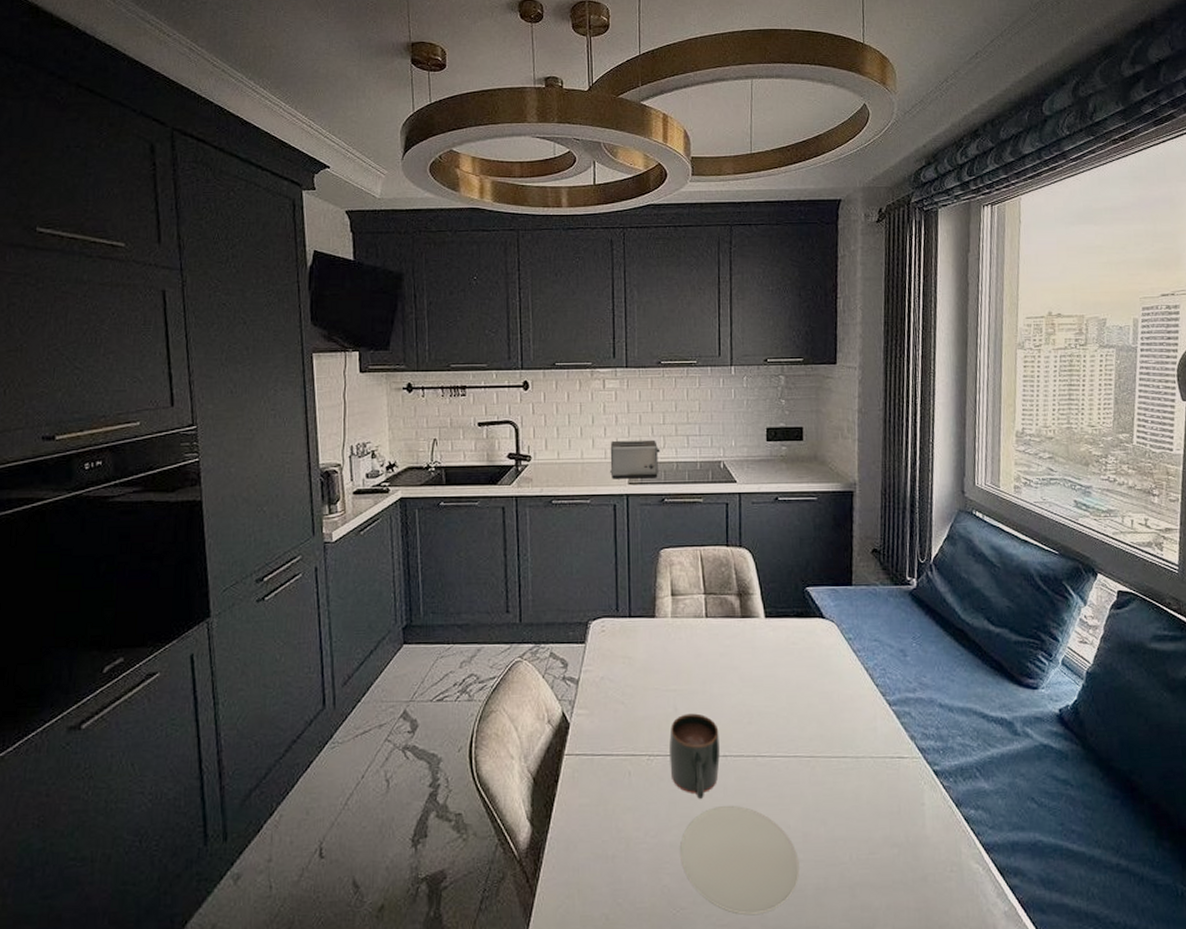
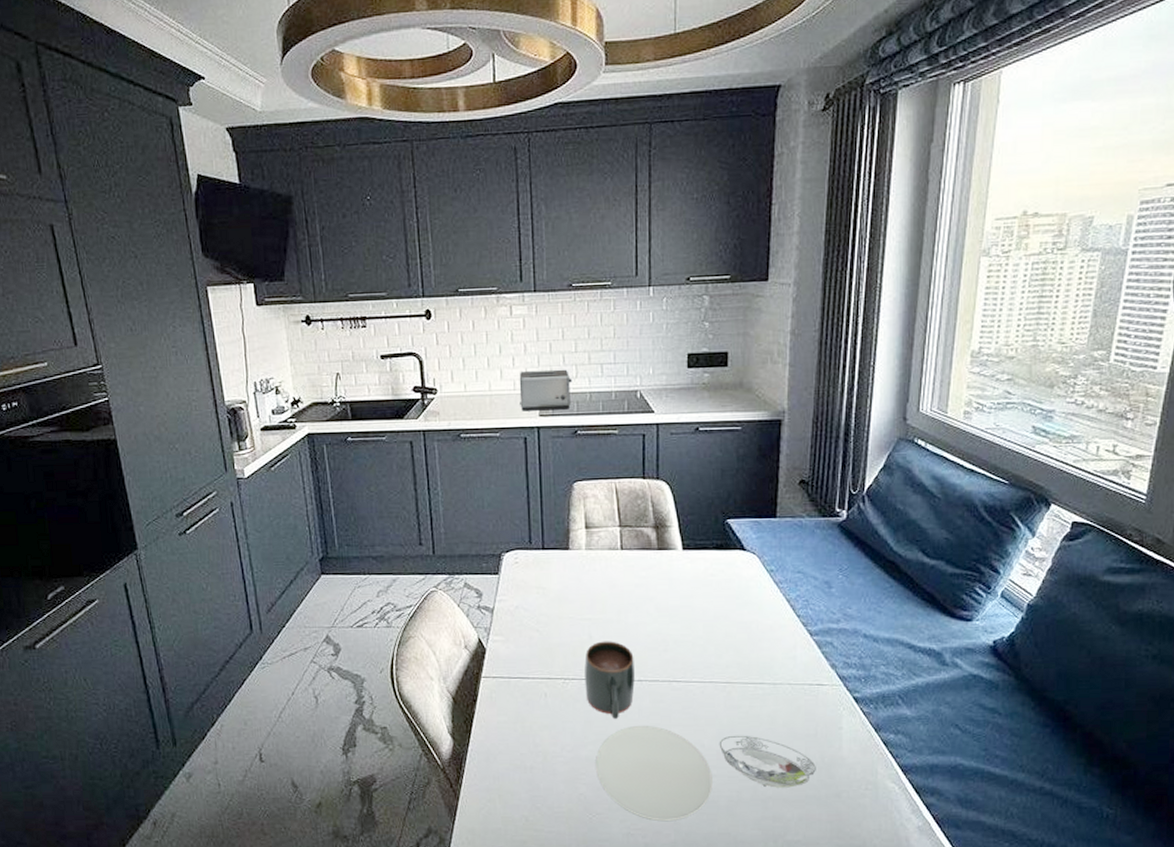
dish: none [804,814,902,873] -> present [719,735,816,788]

